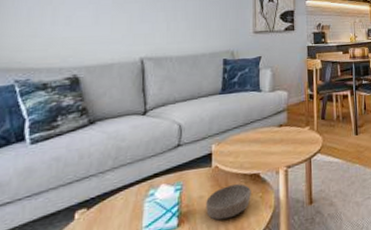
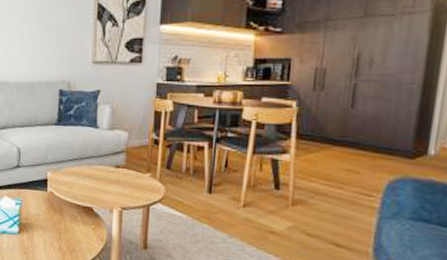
bowl: present [206,183,251,221] -> none [42,211,84,239]

